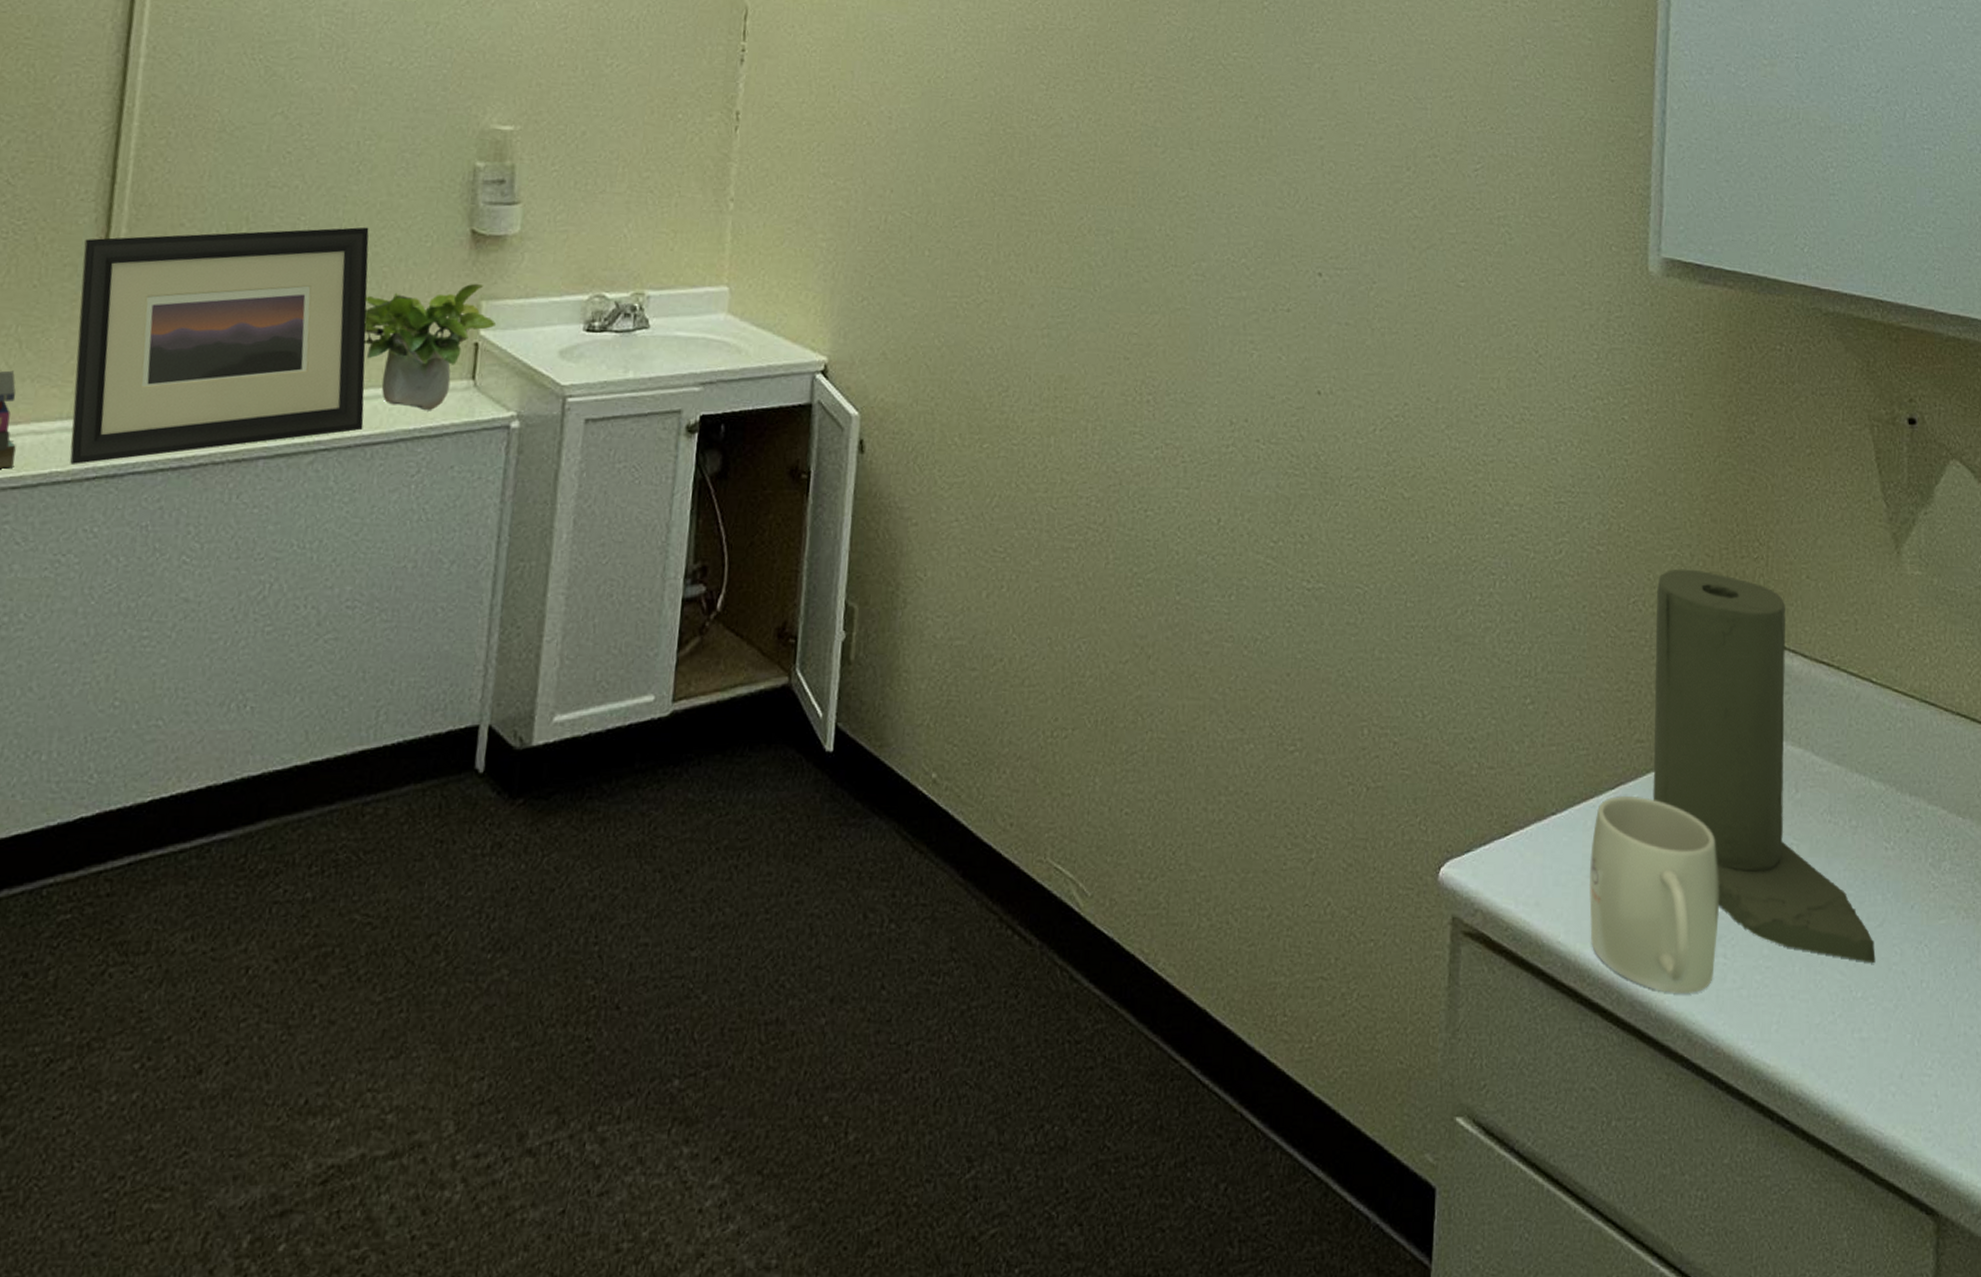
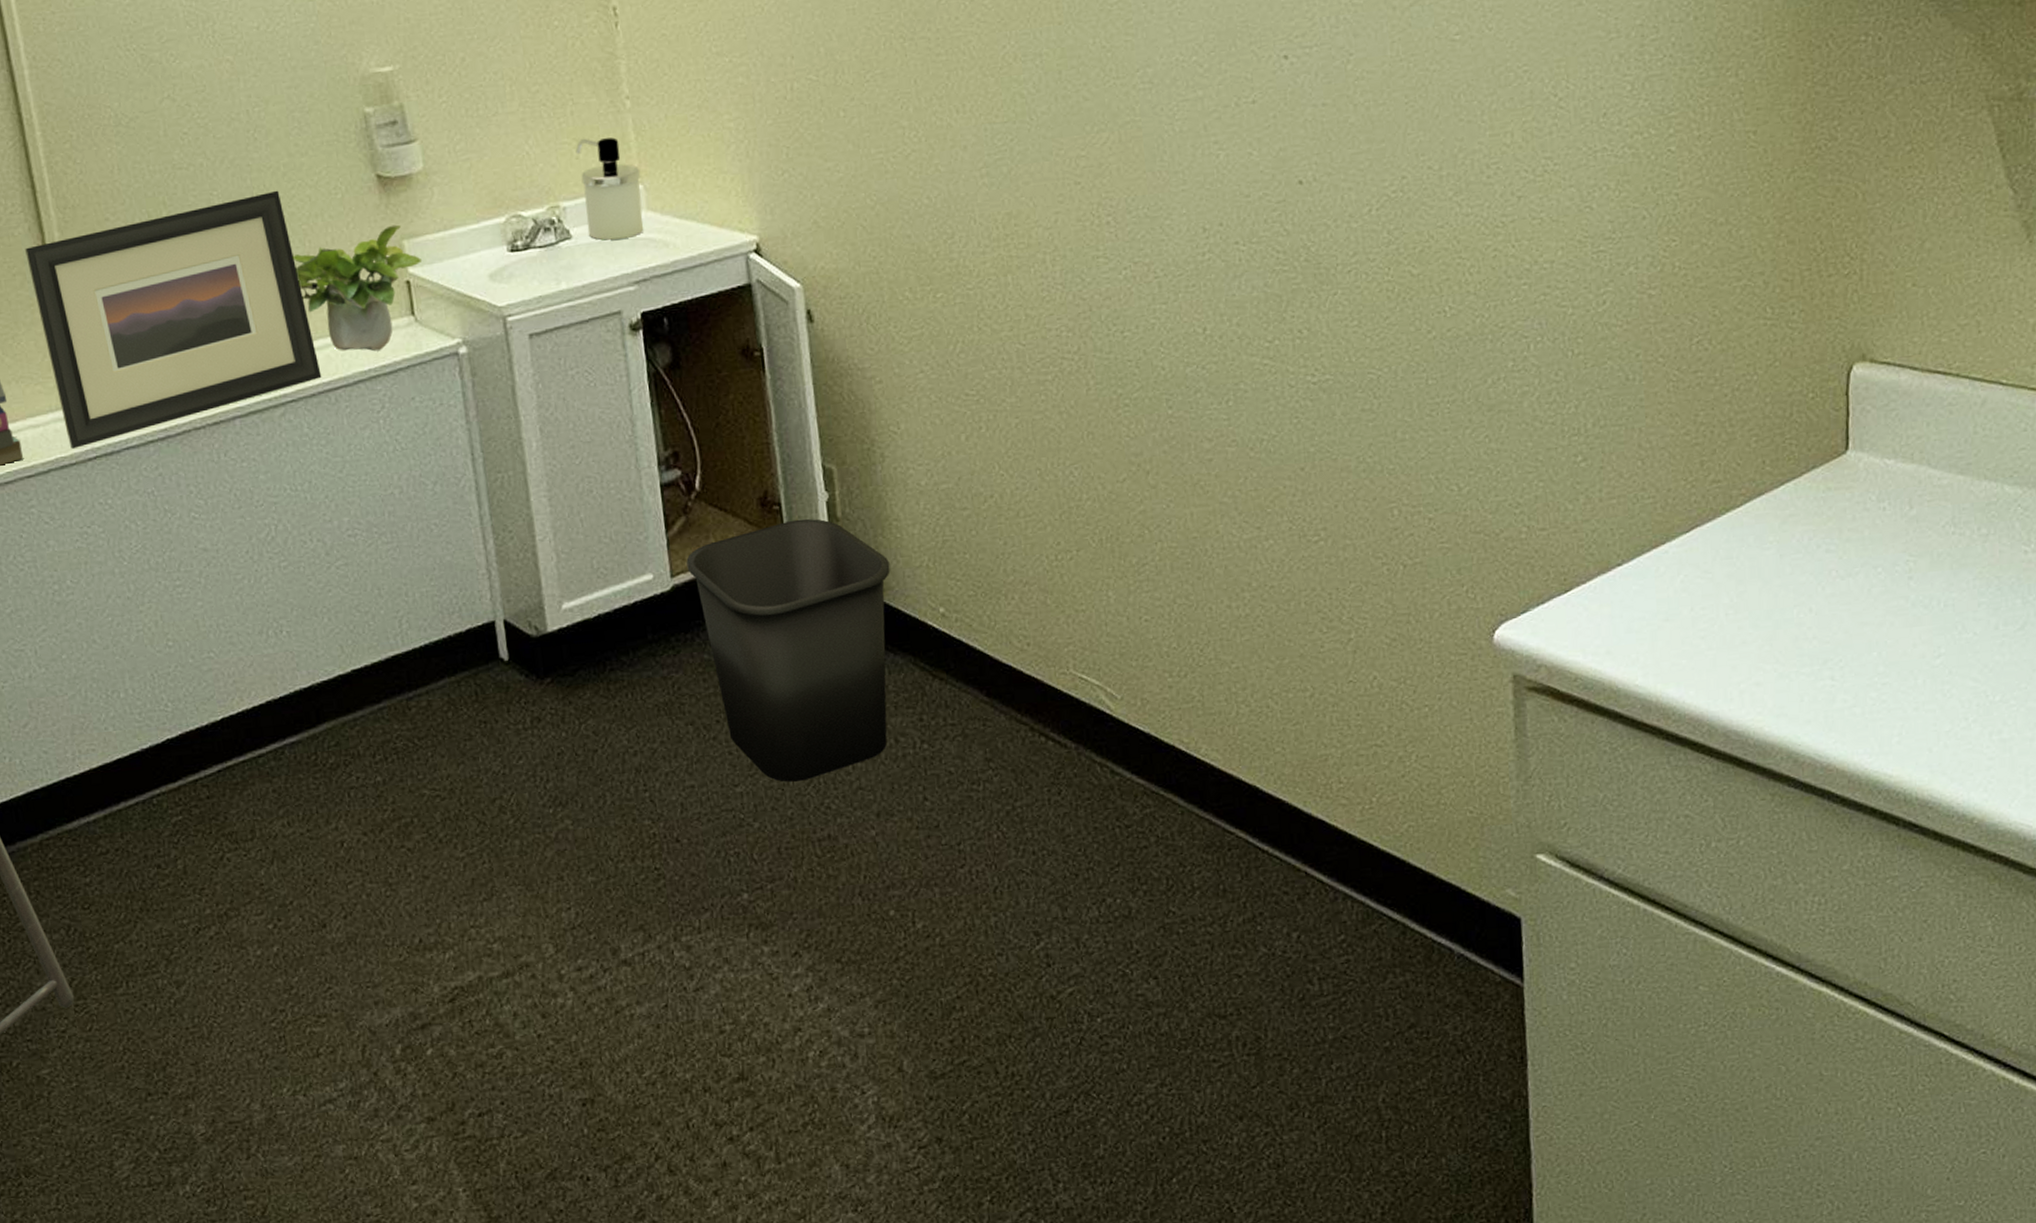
soap dispenser: none [666,231,730,338] -> present [575,137,644,240]
waste bin: none [690,656,892,951] -> present [686,518,891,782]
mug: present [1589,796,1719,993] -> none [1666,536,1823,720]
paper towel: present [1653,569,1876,963] -> none [1725,297,2016,667]

